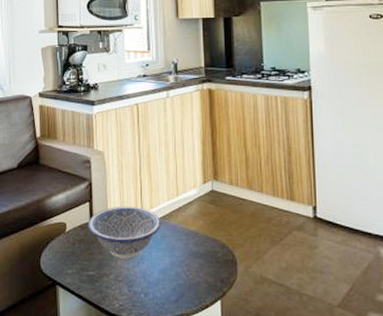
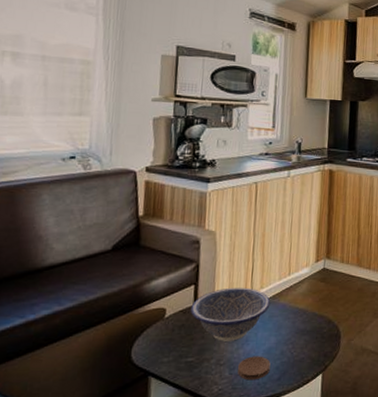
coaster: none [136,275,167,300] -> present [238,356,271,381]

